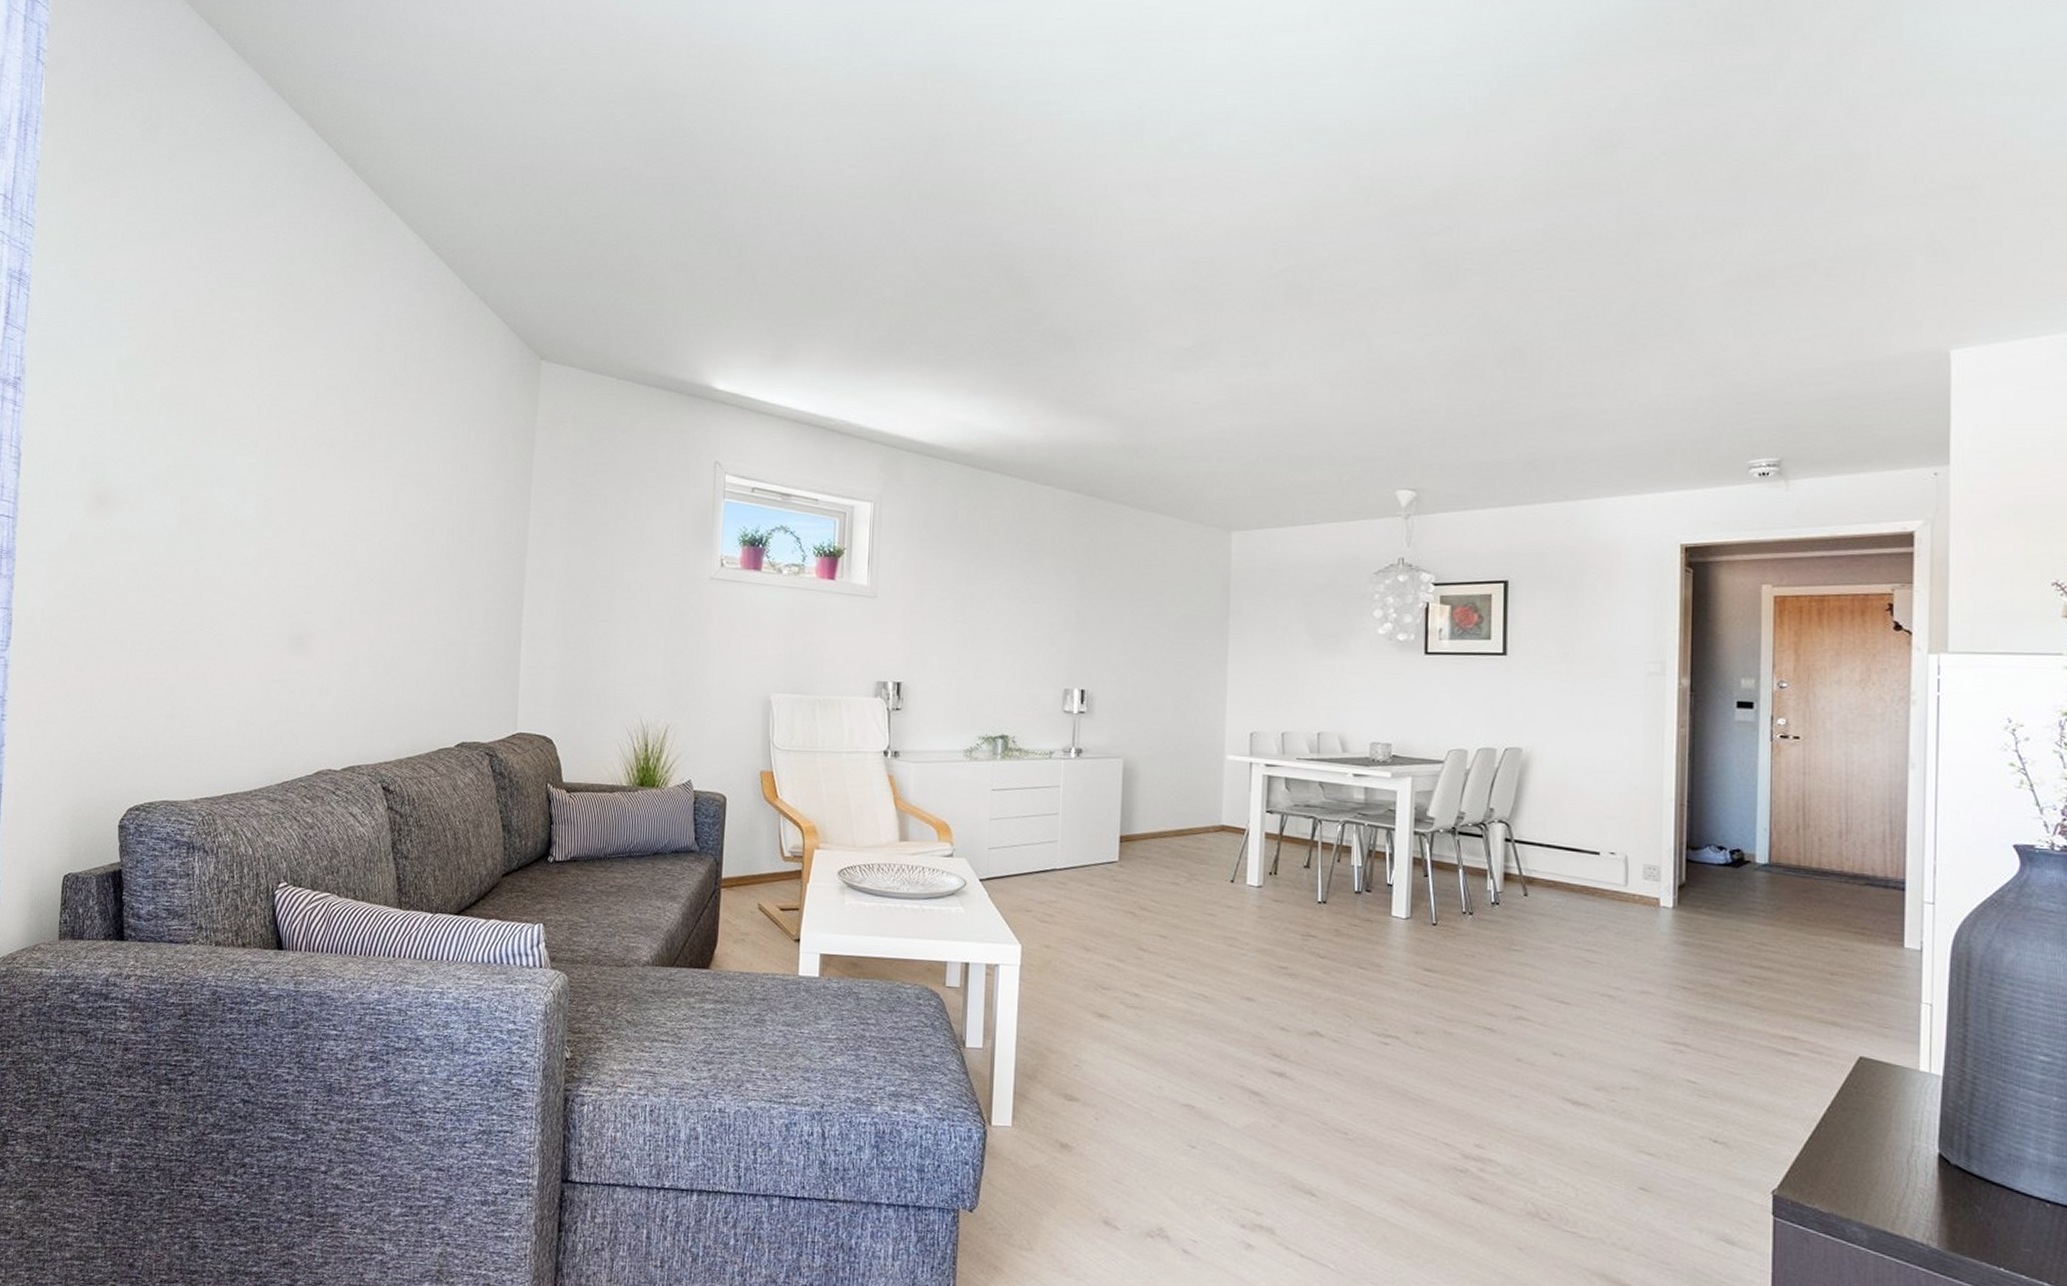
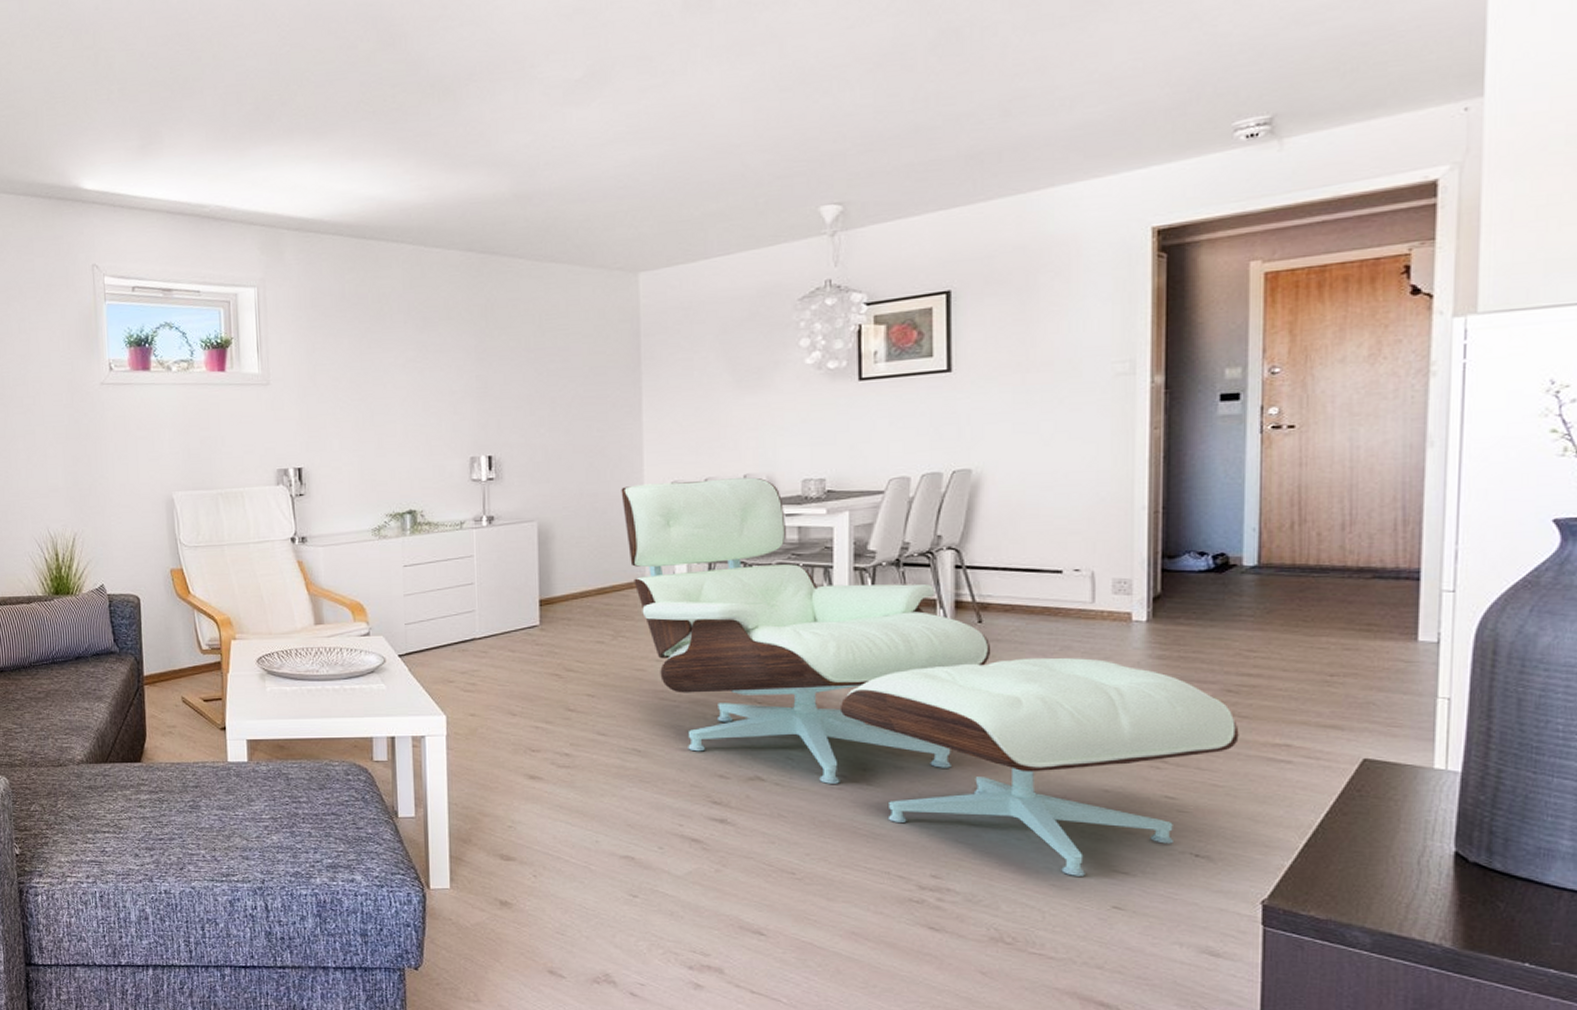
lounge chair: none [1203,732,1753,1155] -> present [621,477,1239,876]

